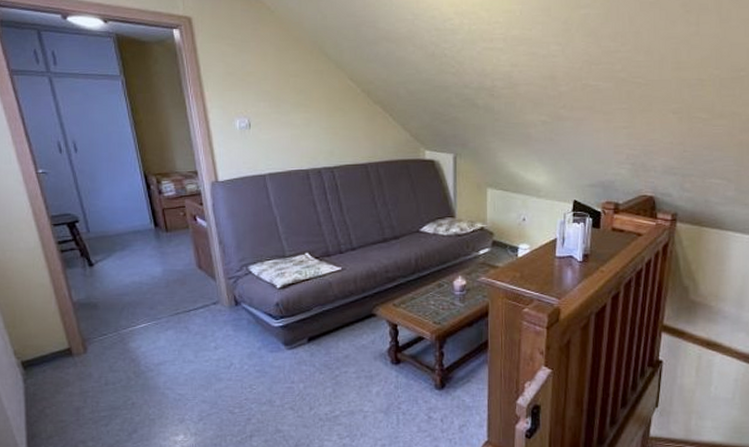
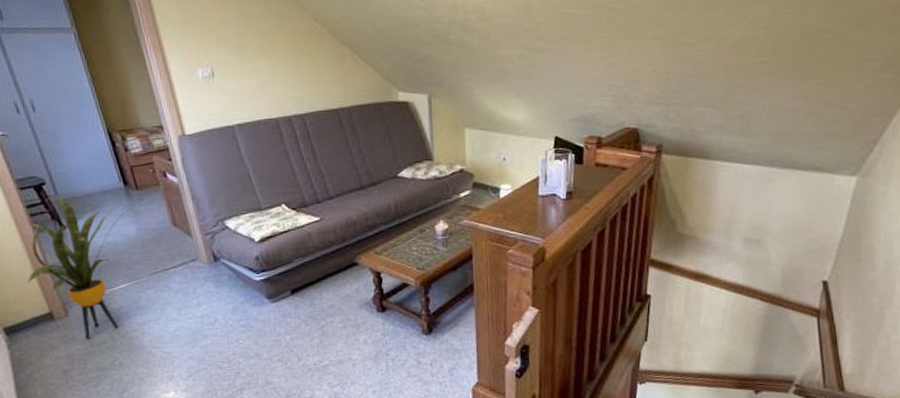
house plant: none [50,234,160,376] -> present [27,196,132,339]

